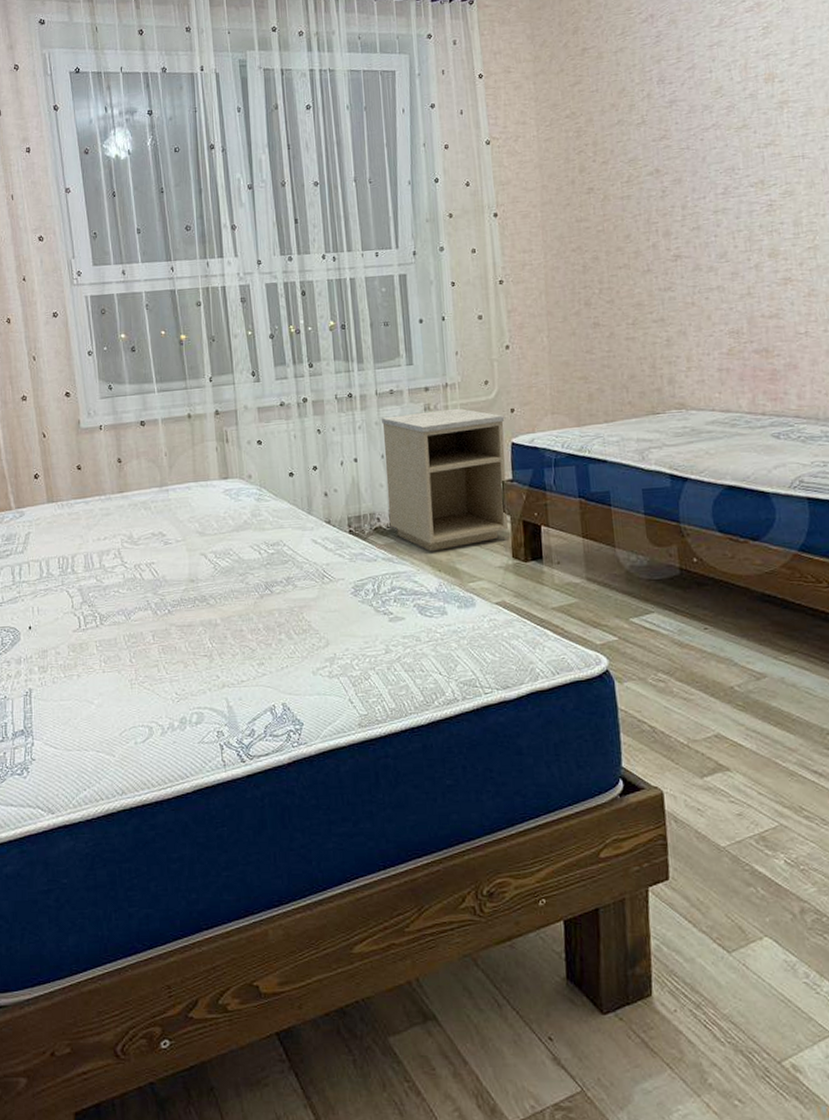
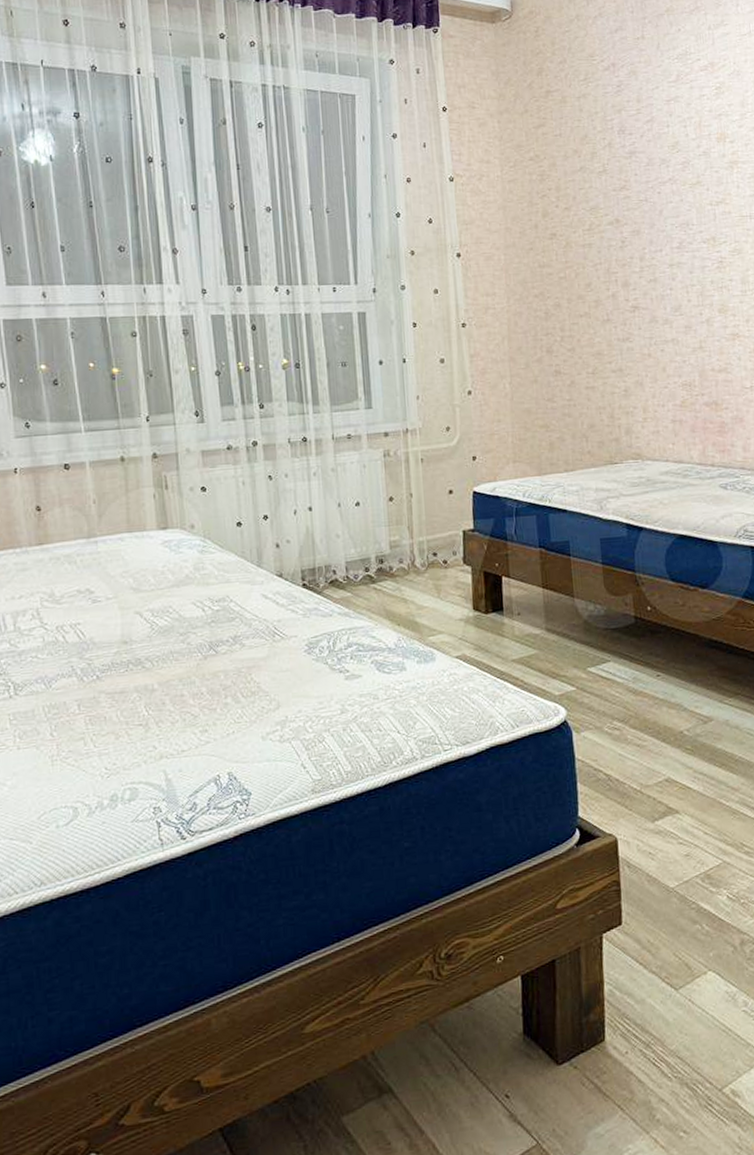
nightstand: present [381,408,508,552] -> none [337,454,469,605]

